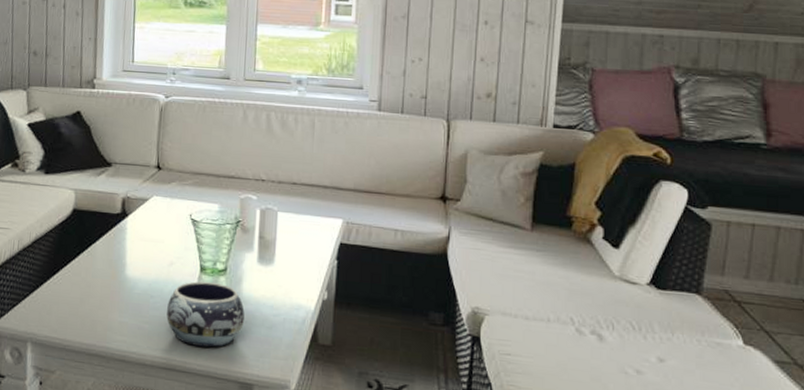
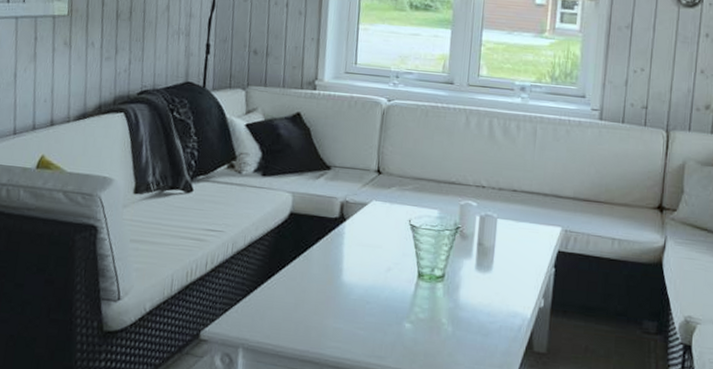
decorative bowl: present [166,281,245,348] -> none [382,287,461,355]

